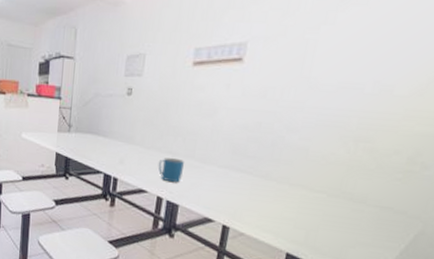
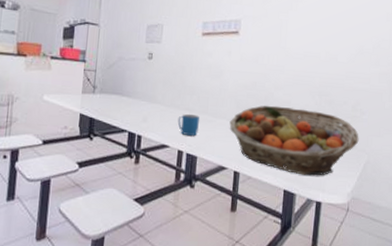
fruit basket: none [220,151,413,243] -> present [229,105,359,176]

